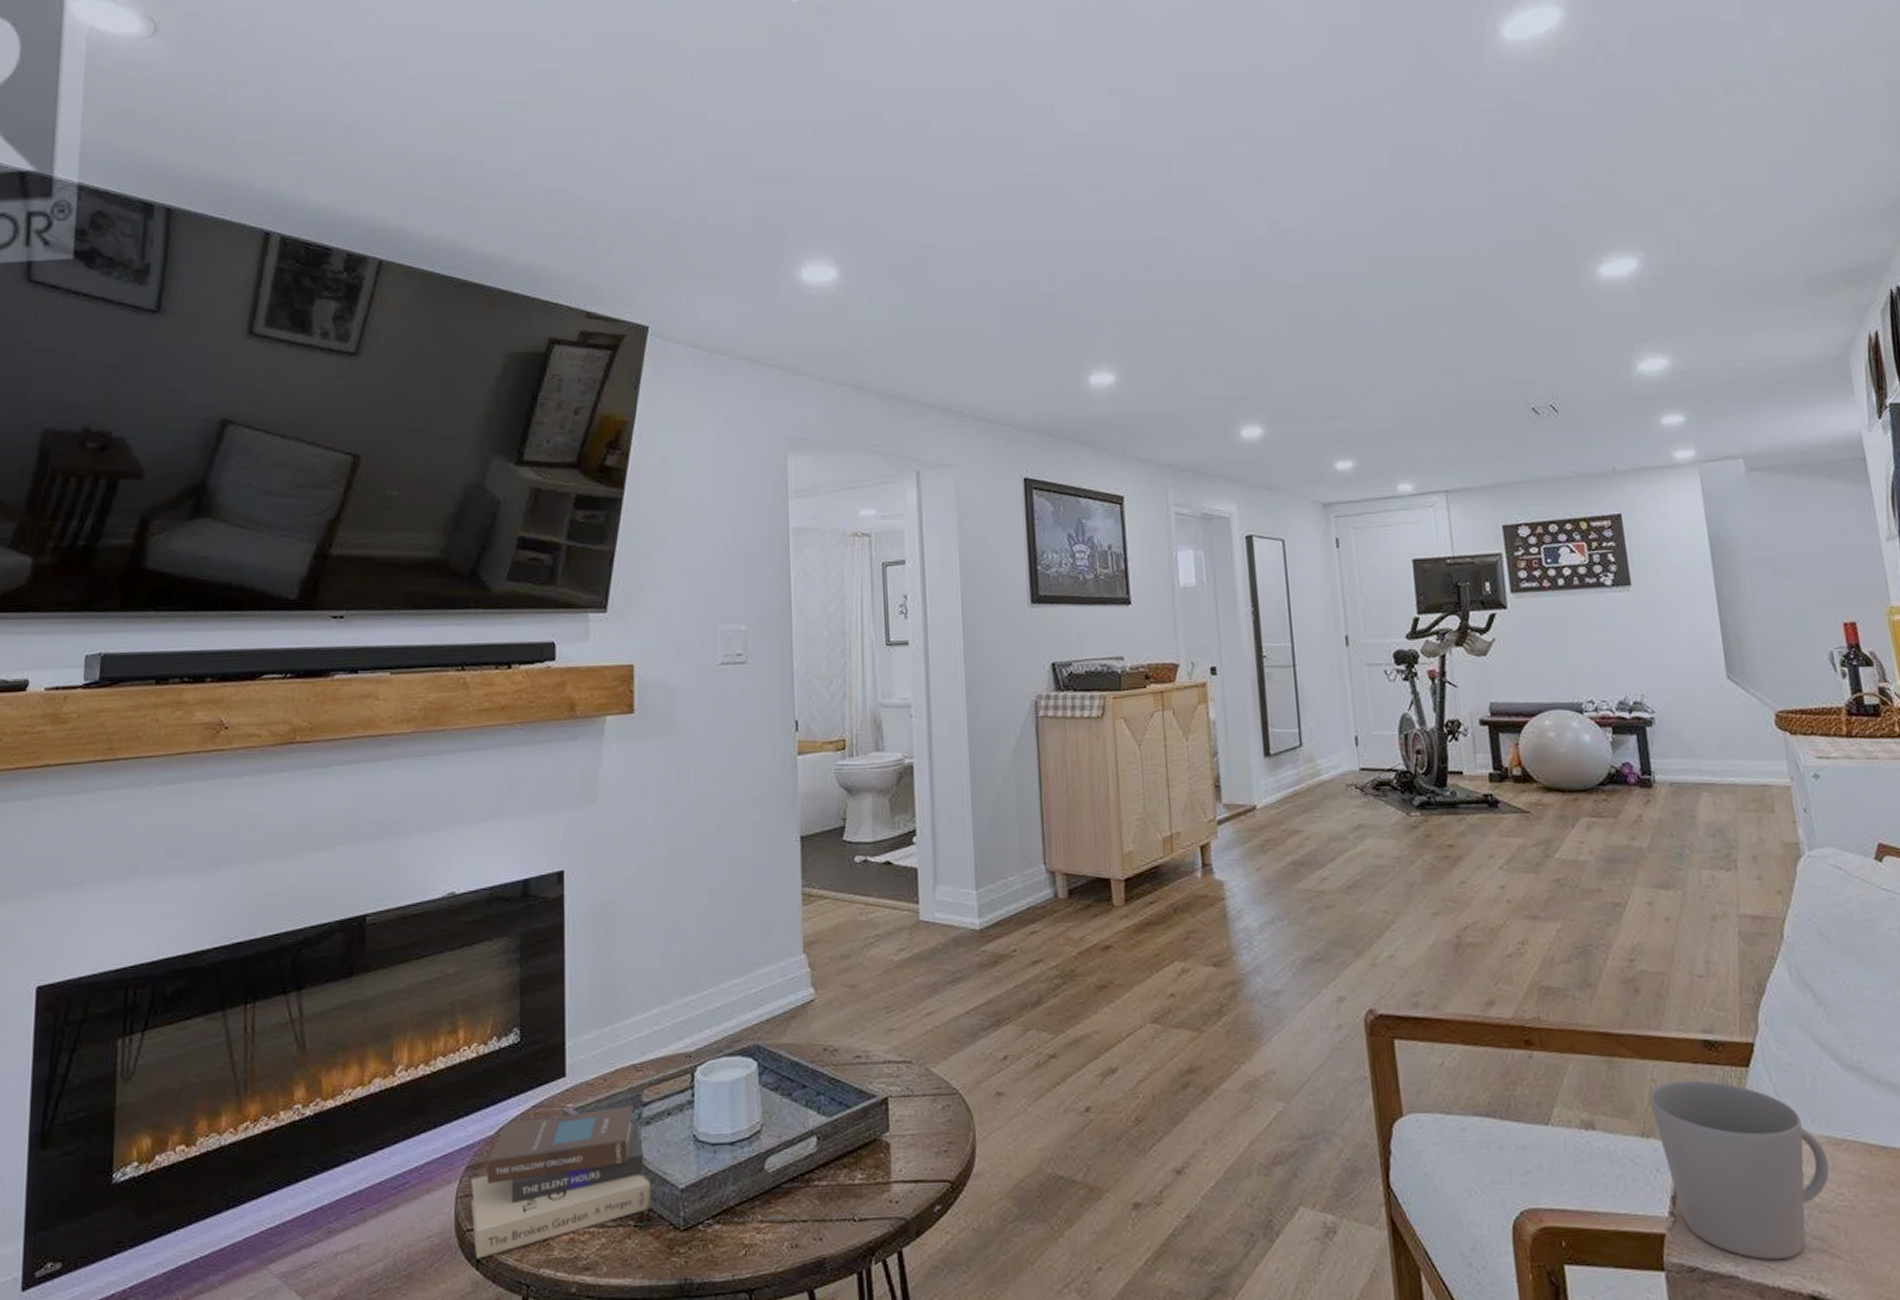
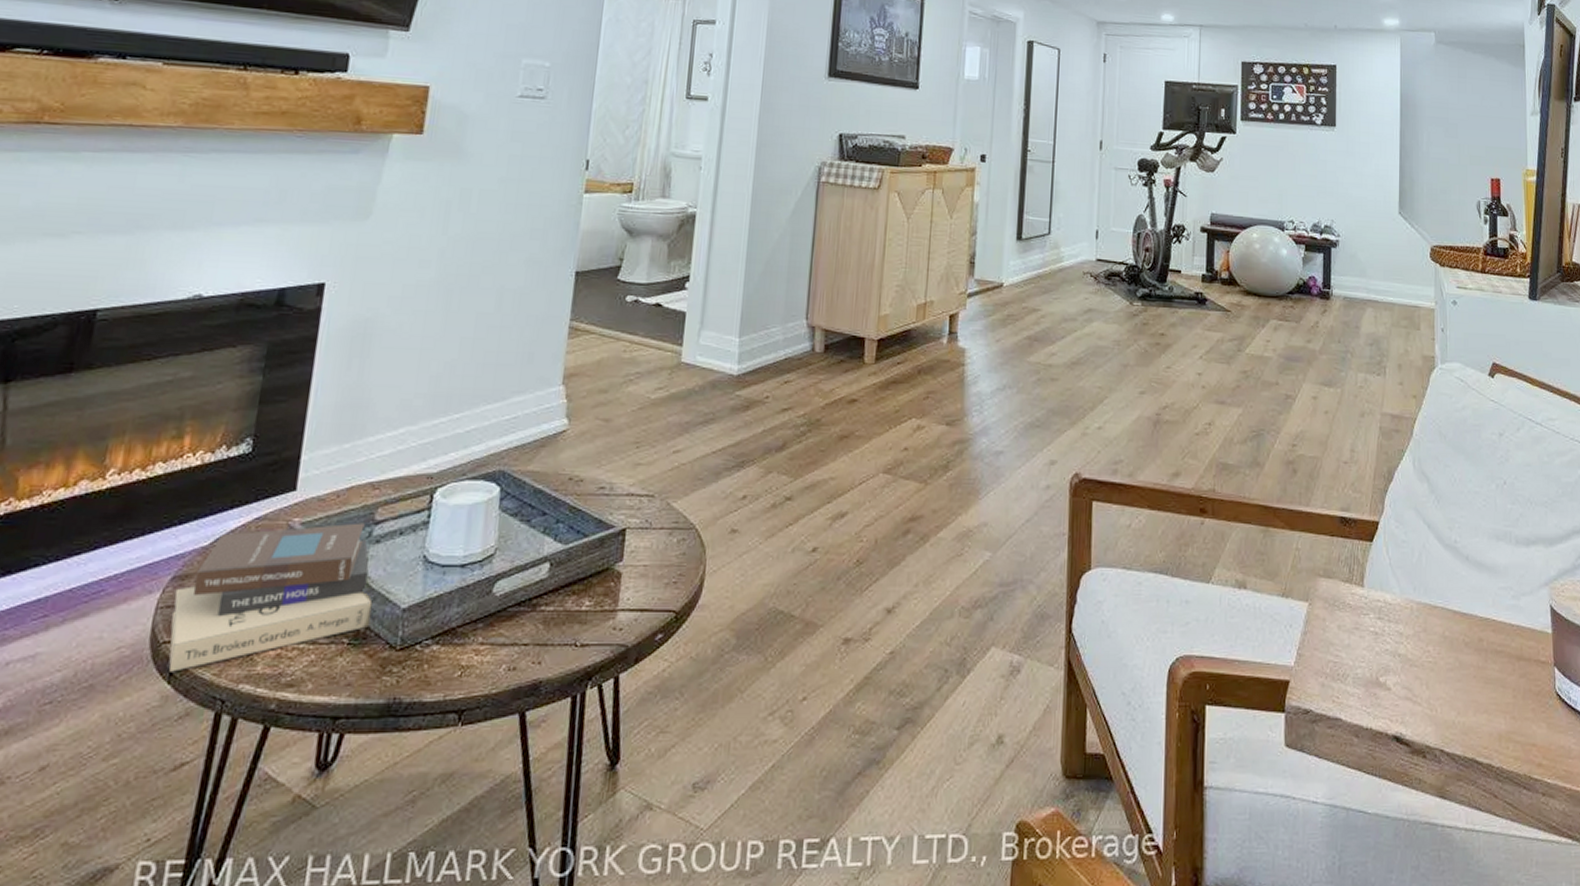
cup: present [1649,1080,1830,1259] -> none [1293,551,1422,704]

